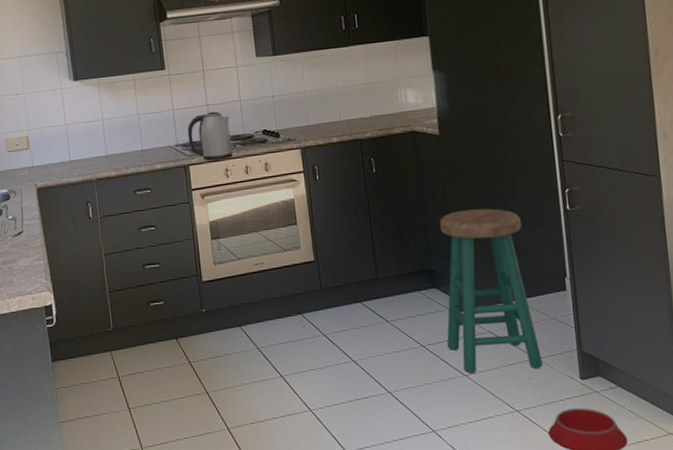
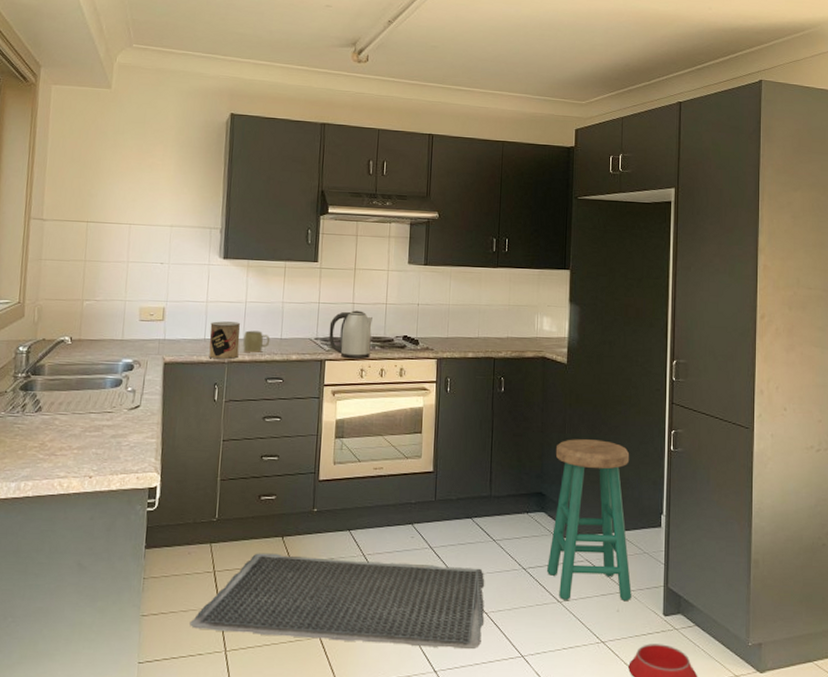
tin can: none [73,140,105,179] -> present [209,321,241,360]
floor mat: none [105,350,389,431] -> present [190,553,484,650]
mug: none [106,145,133,169] -> present [243,330,270,354]

